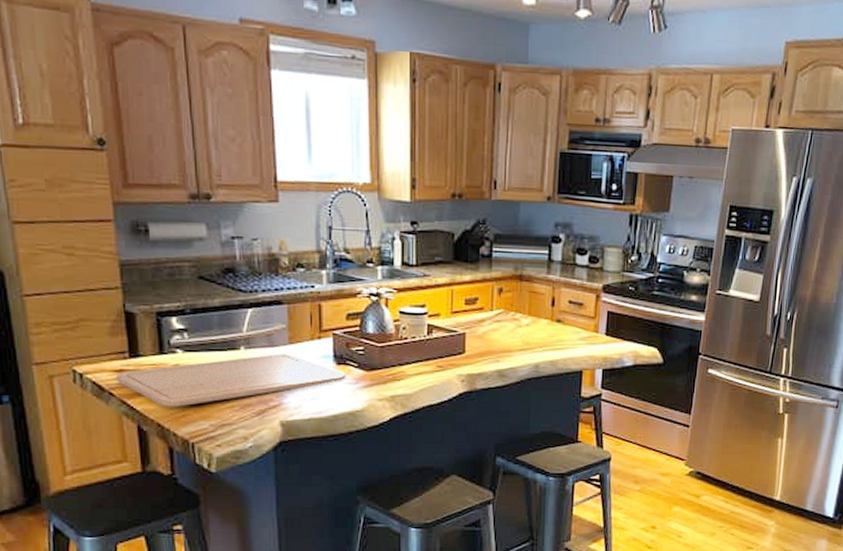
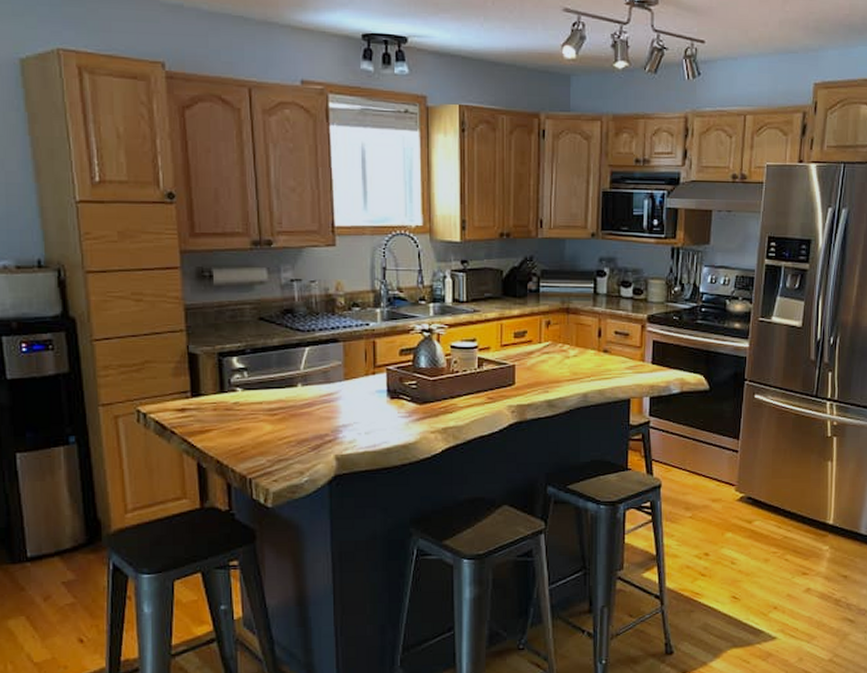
chopping board: present [115,354,346,407] -> none [177,389,399,444]

